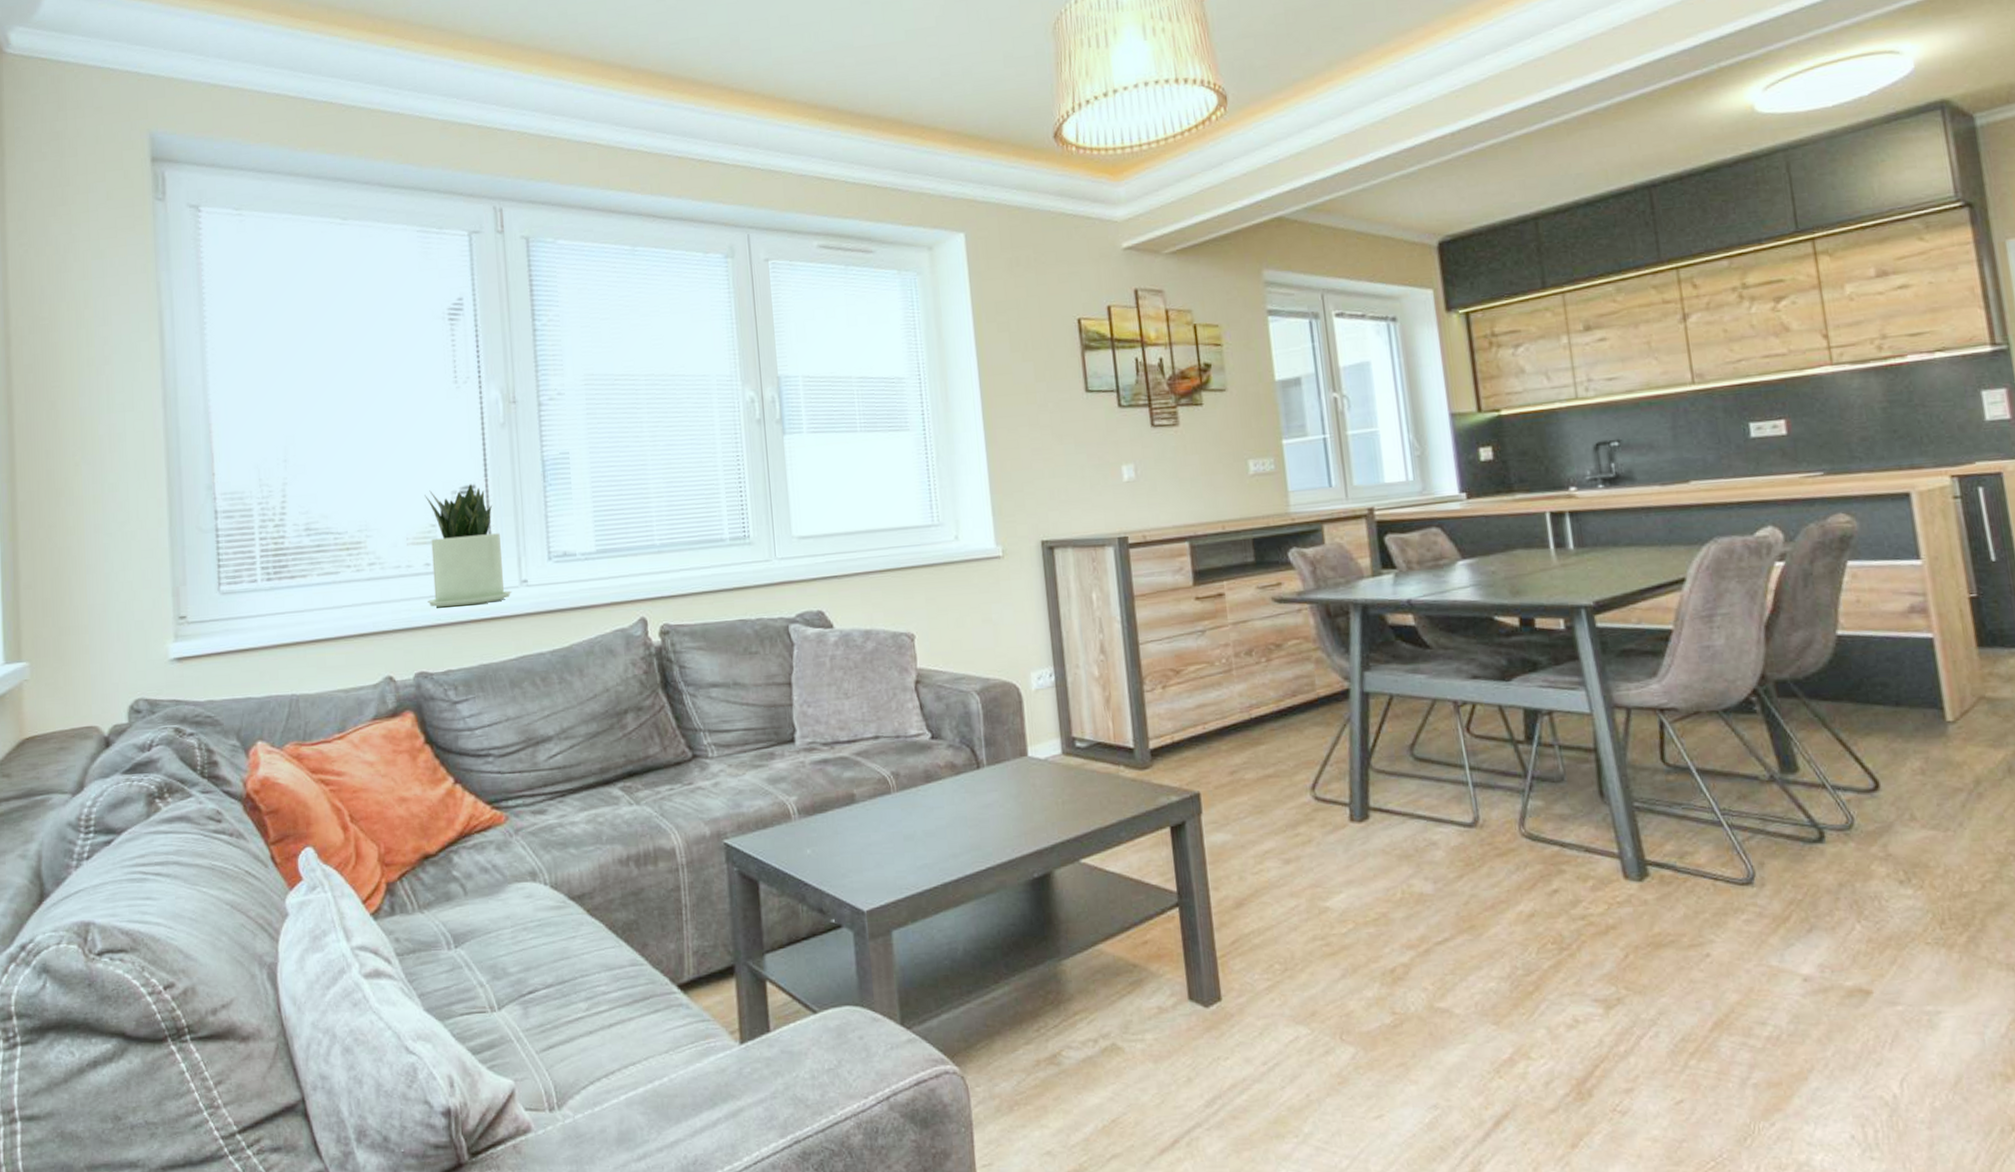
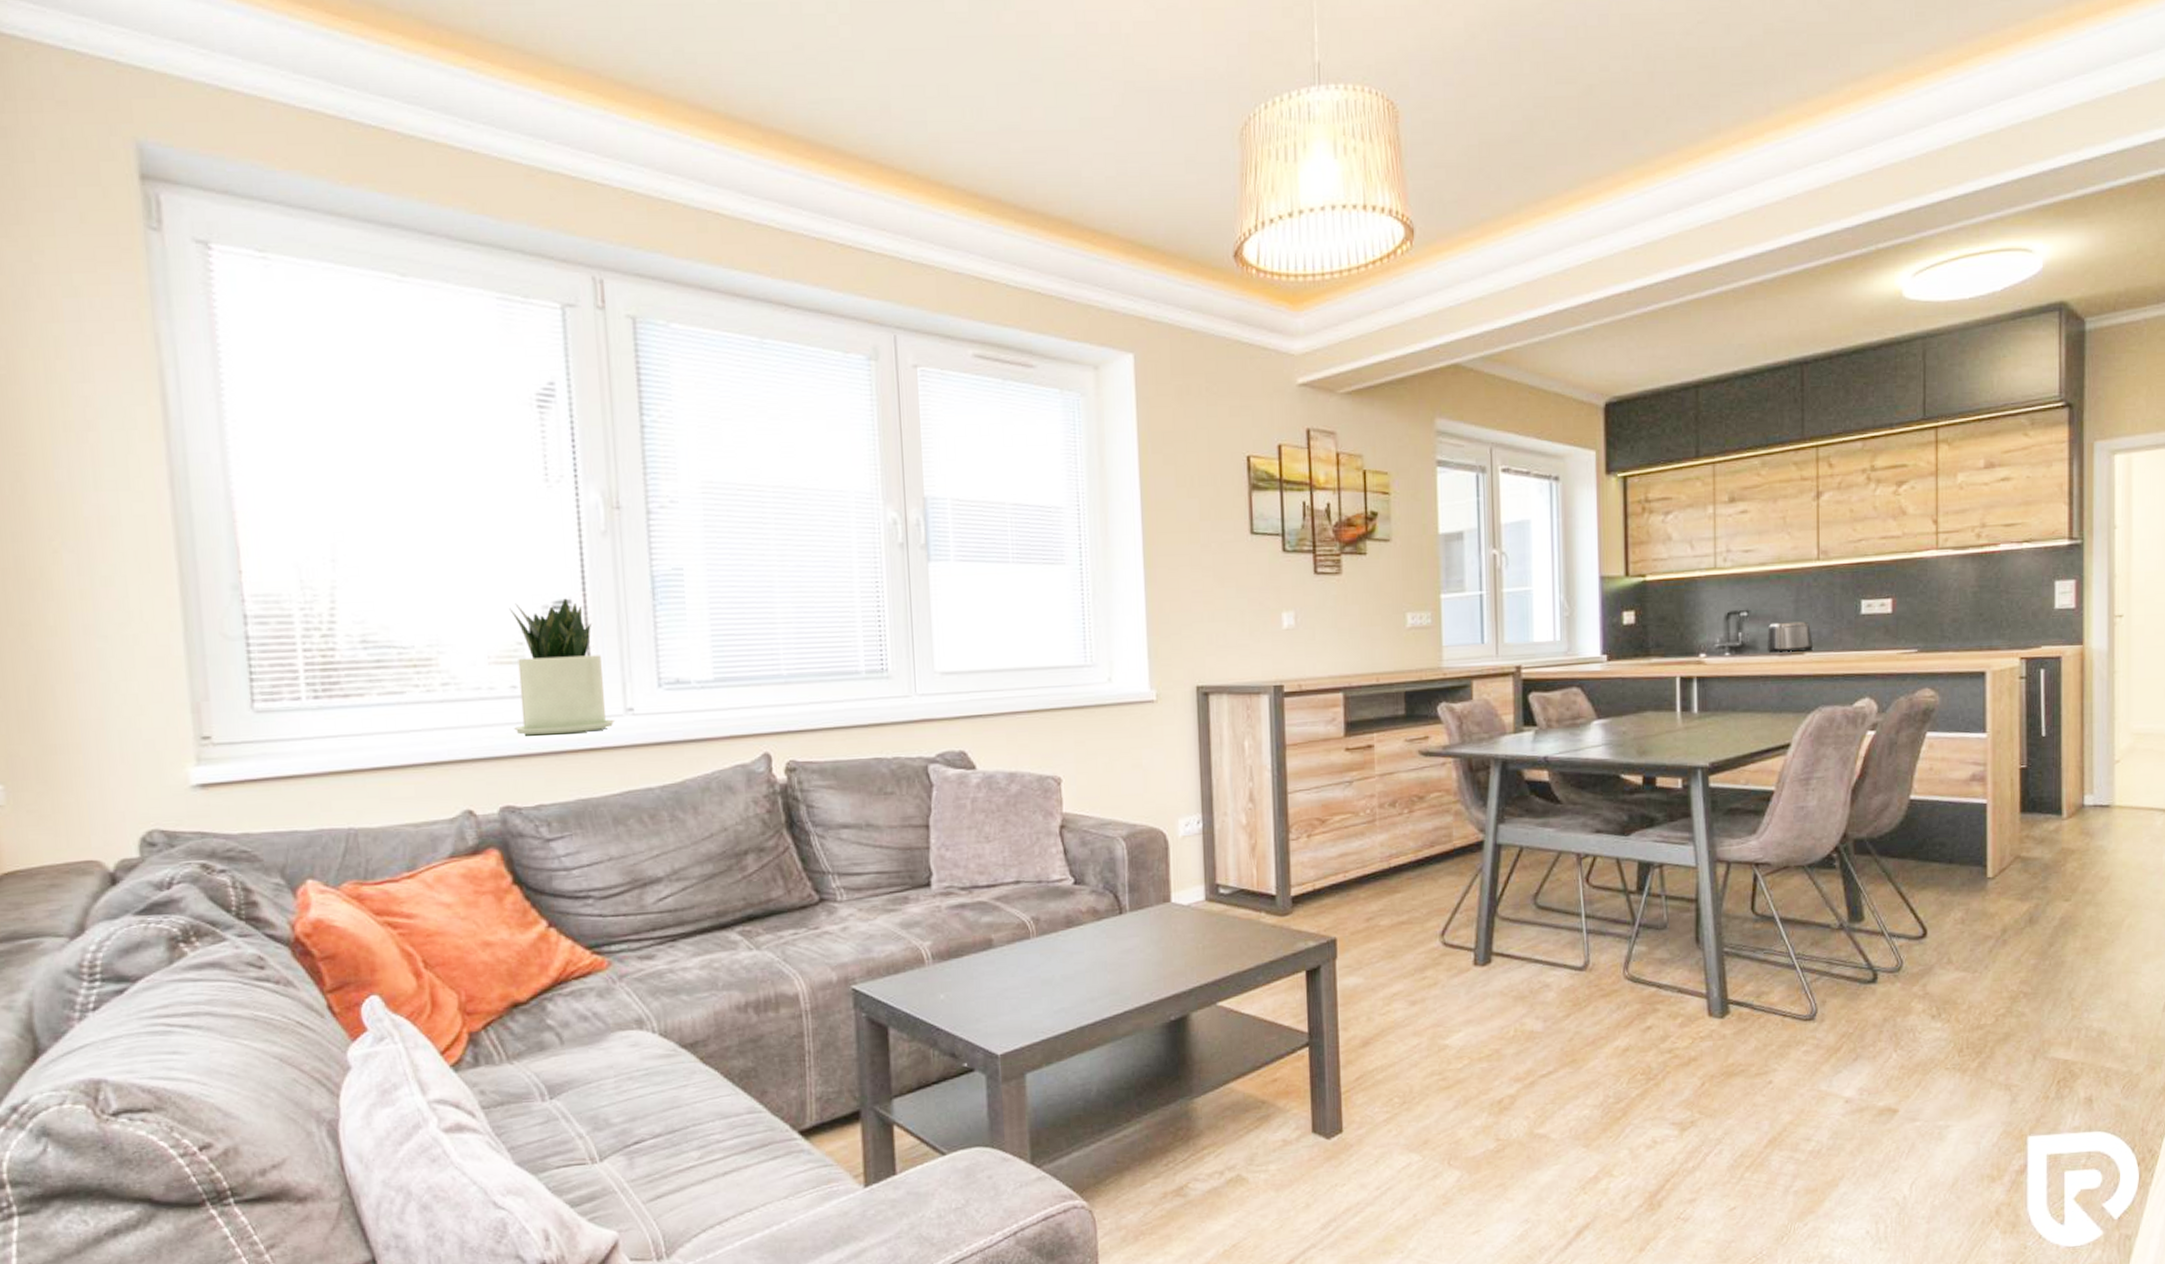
toaster: none [1644,448,1699,483] -> present [1768,621,1813,653]

